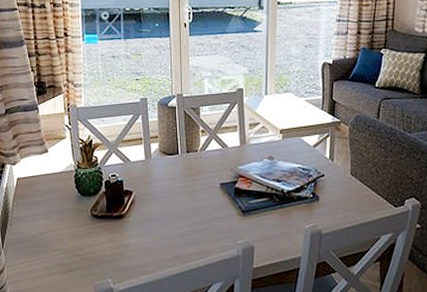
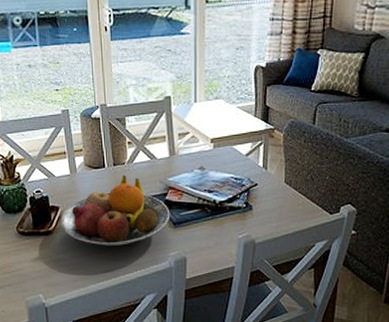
fruit bowl: none [134,163,240,232] -> present [61,175,170,246]

